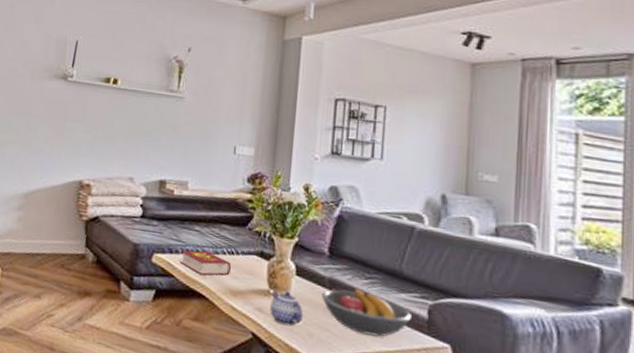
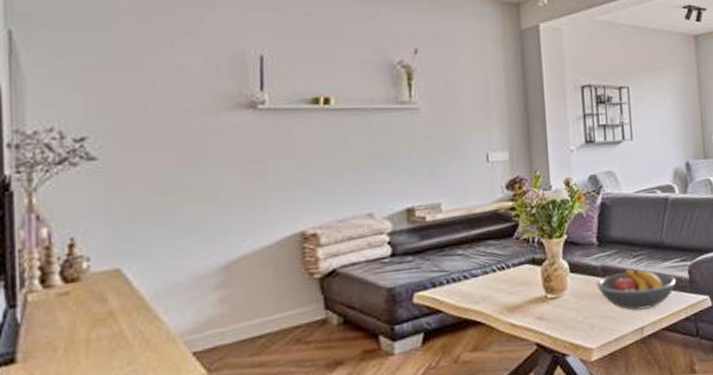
book: present [180,250,232,276] -> none [446,273,505,302]
teapot: present [270,290,304,327] -> none [550,290,584,326]

